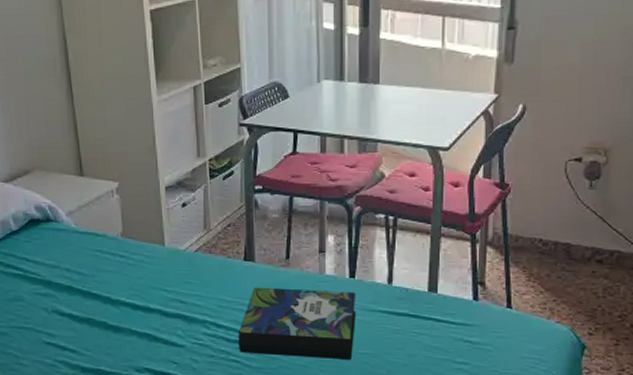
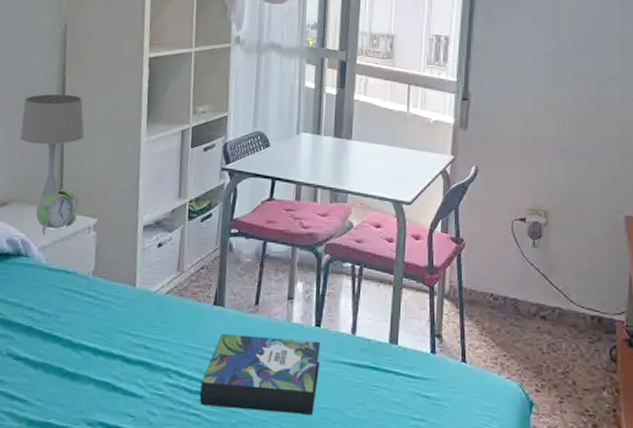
table lamp: none [29,57,94,169] -> present [19,93,84,202]
alarm clock: none [58,153,98,200] -> present [35,187,78,235]

